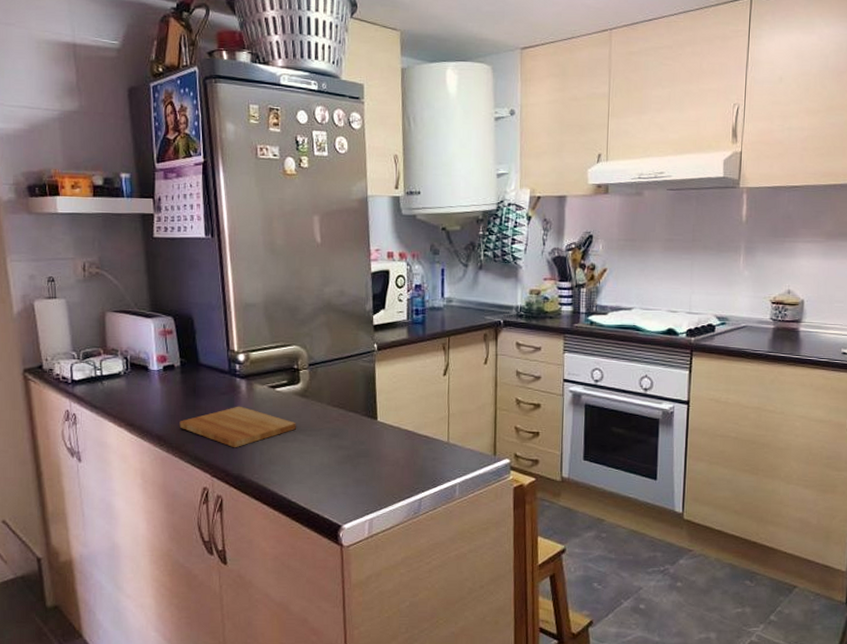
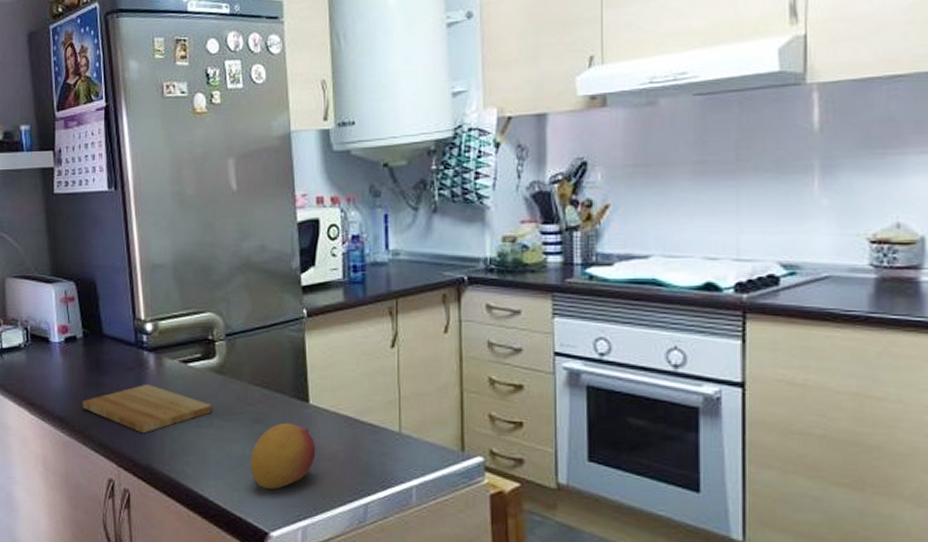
fruit: none [327,436,382,491] -> present [250,422,316,490]

